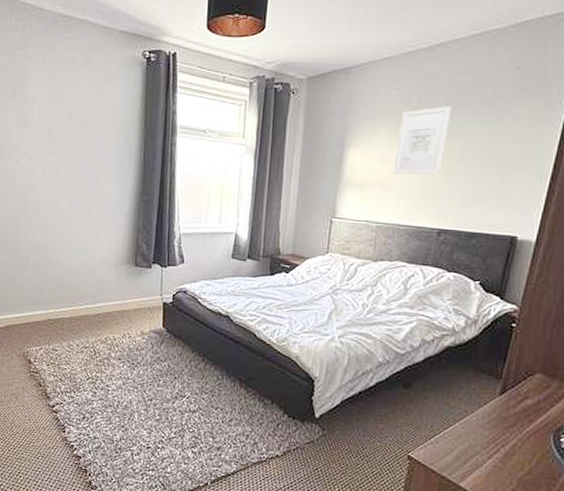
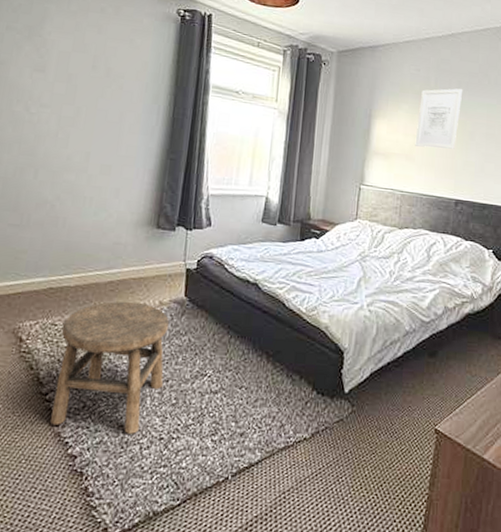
stool: none [59,331,150,442] -> present [51,301,169,434]

